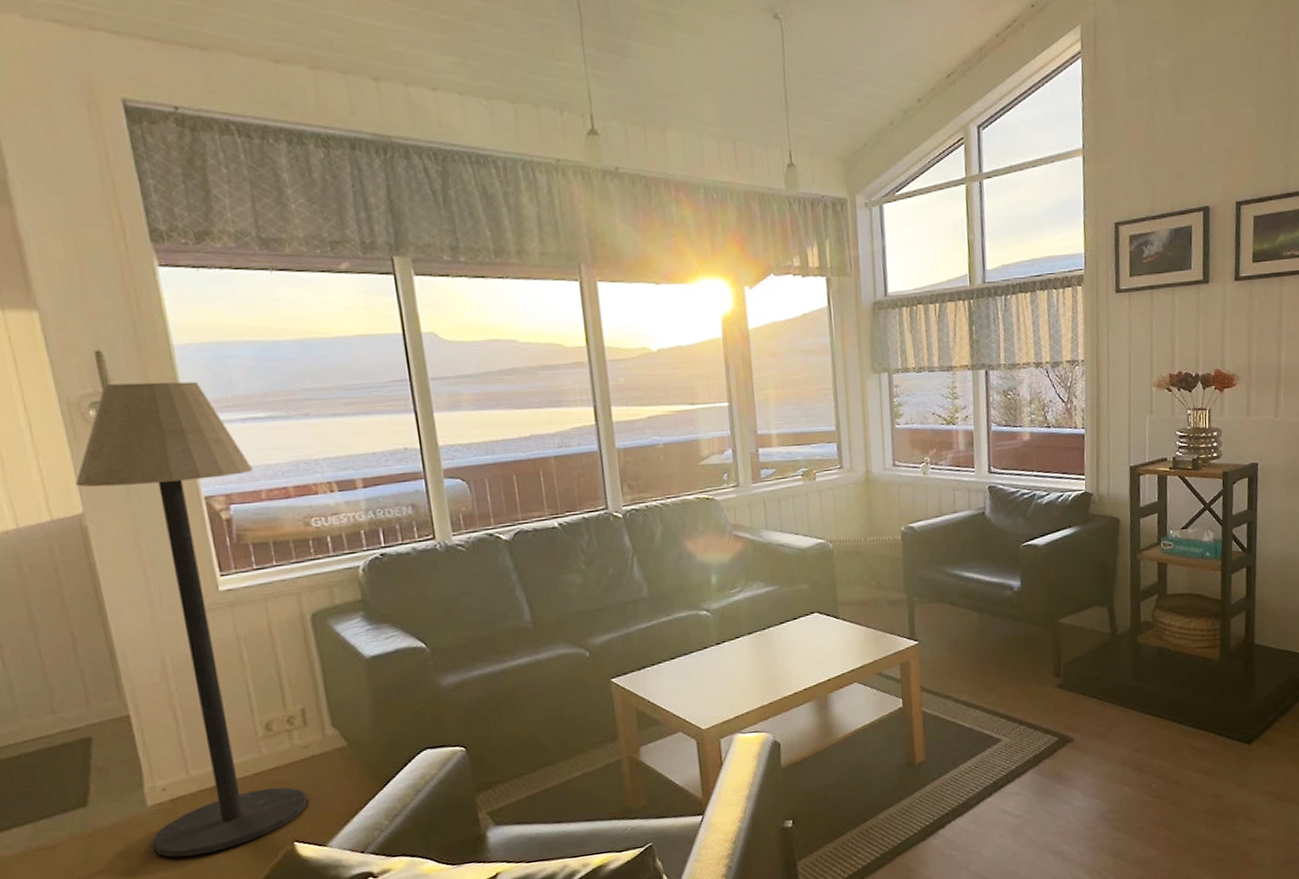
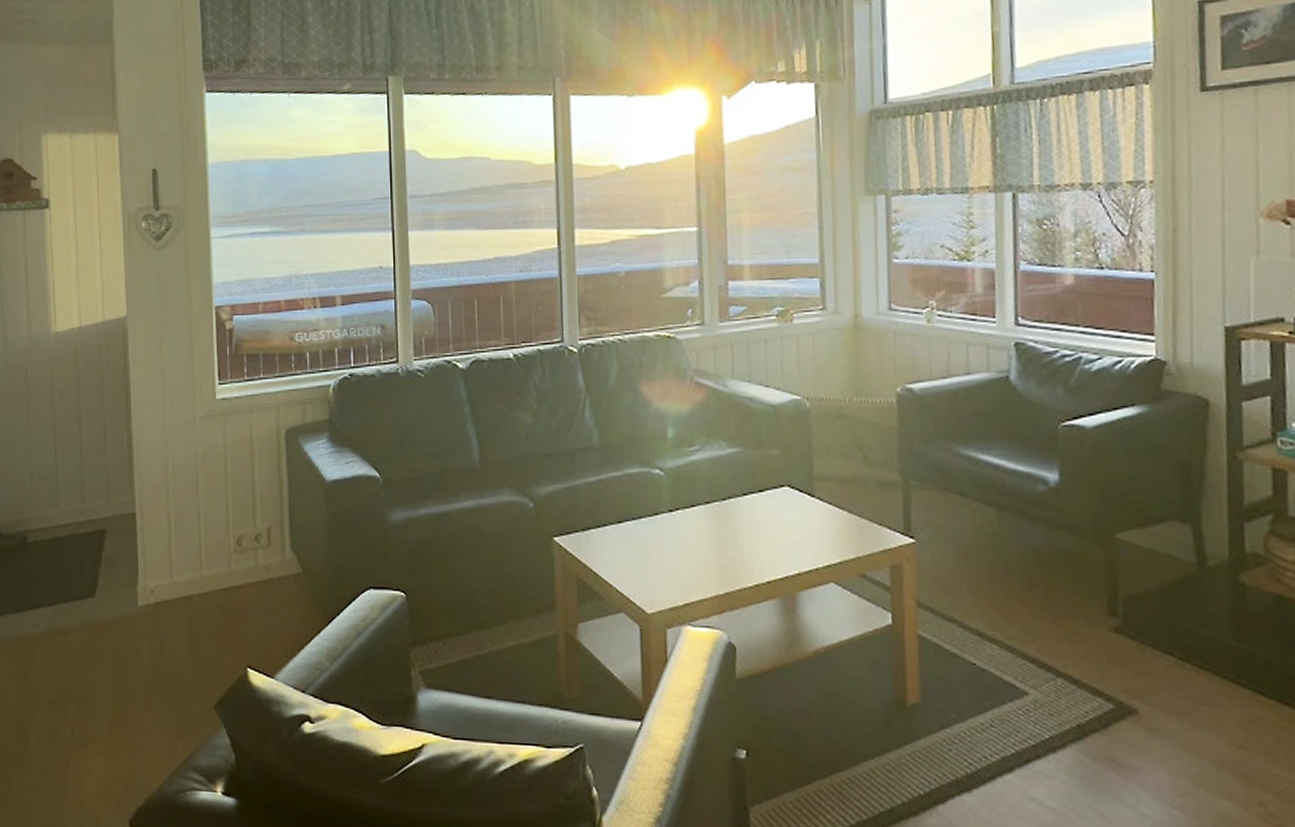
floor lamp: present [76,381,307,858] -> none [125,197,263,665]

